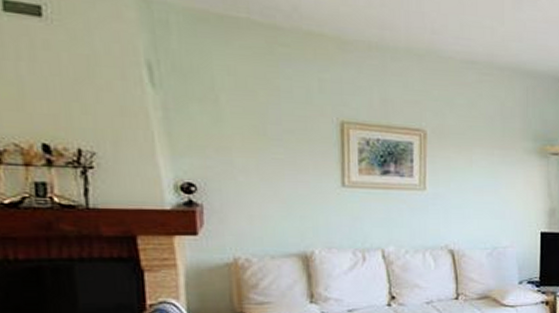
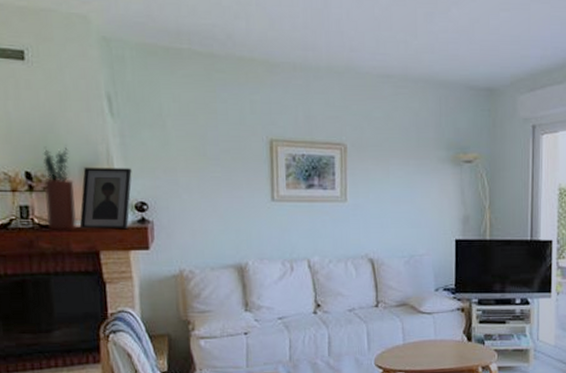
vase: none [65,116,109,211] -> present [43,146,77,230]
picture frame: none [111,141,177,213] -> present [79,167,132,230]

